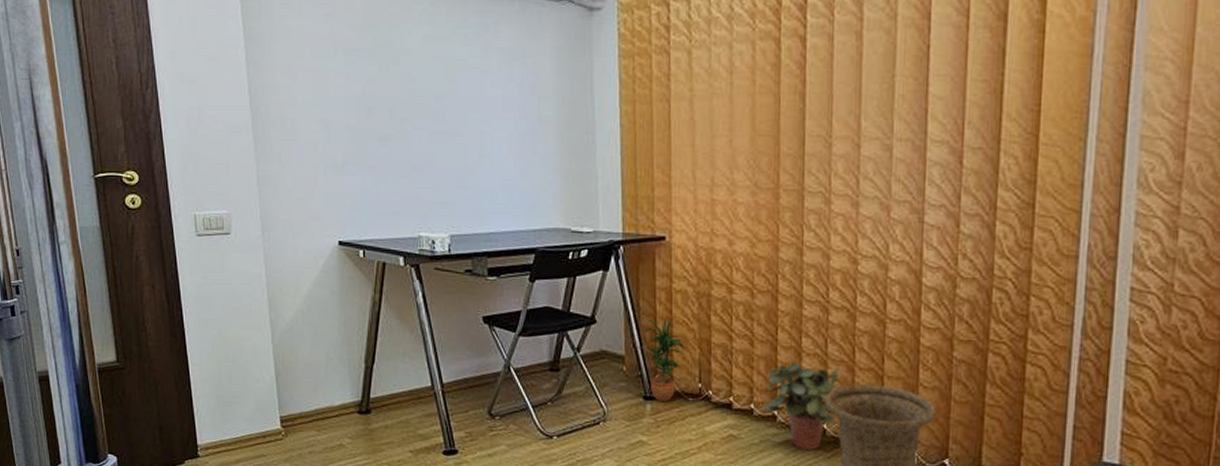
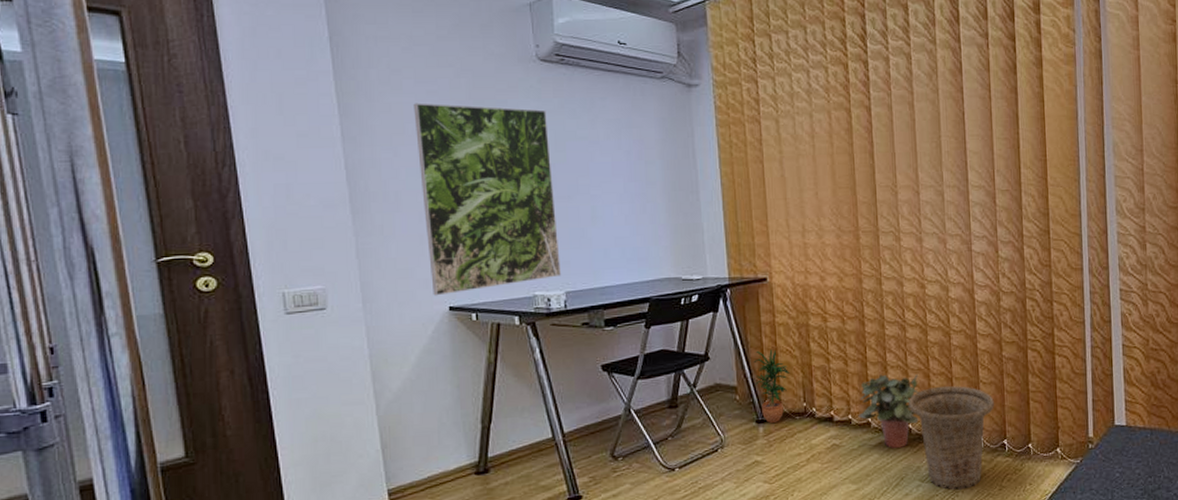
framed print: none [311,26,446,229] -> present [413,103,561,296]

